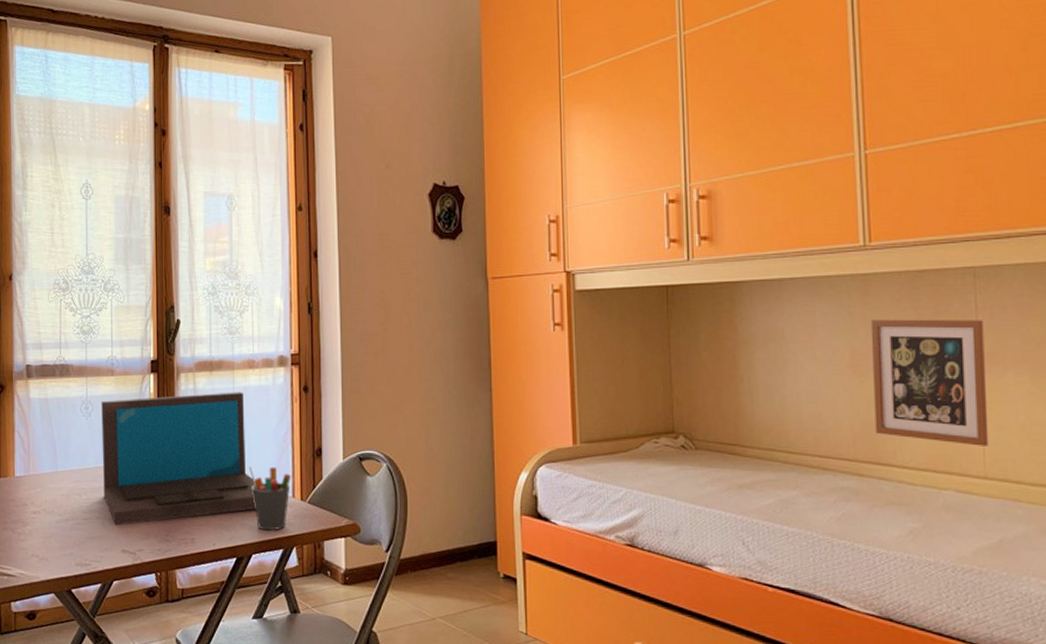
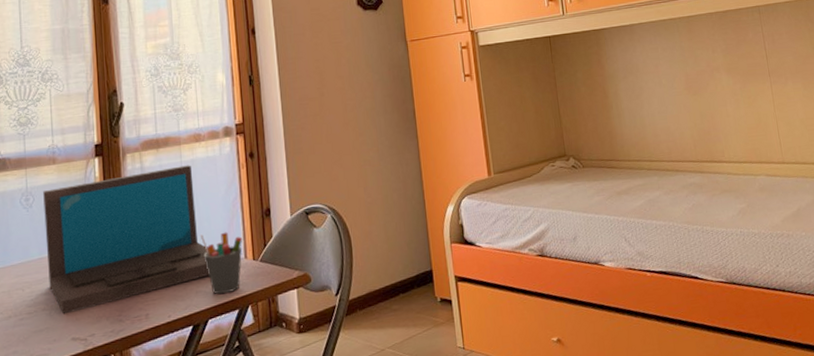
picture frame: present [870,319,989,446] -> none [696,44,783,140]

